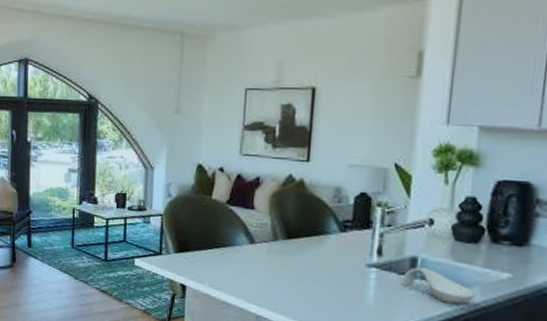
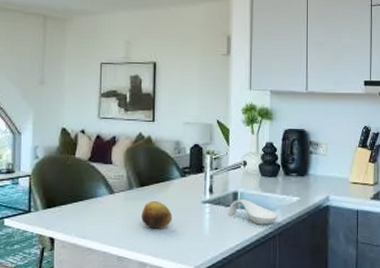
fruit: none [286,257,326,291] -> present [141,201,172,229]

